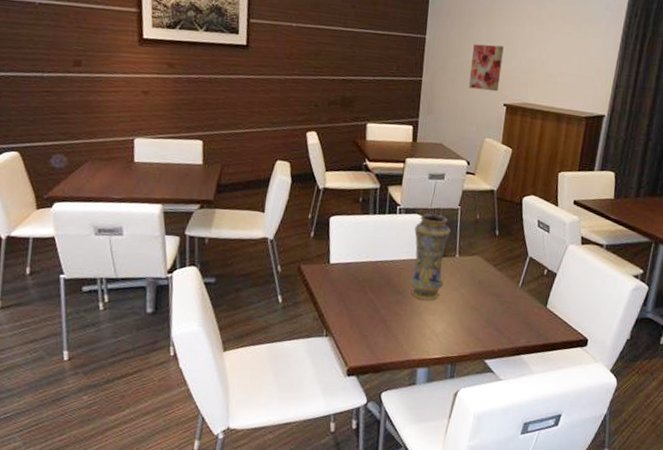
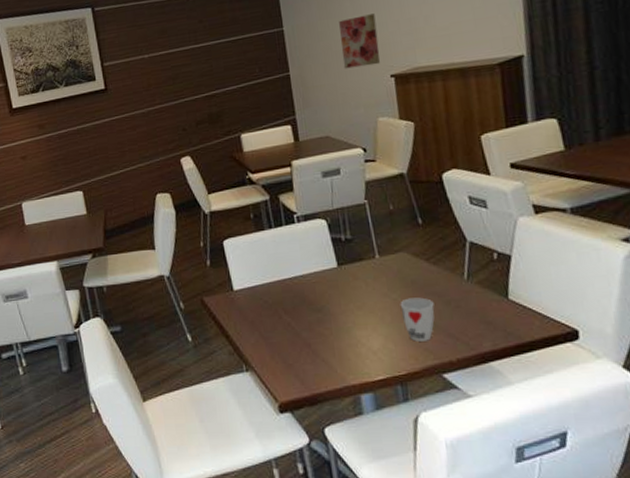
vase: present [409,214,451,300] -> none [319,214,368,314]
cup: none [465,294,492,332] -> present [400,297,435,342]

